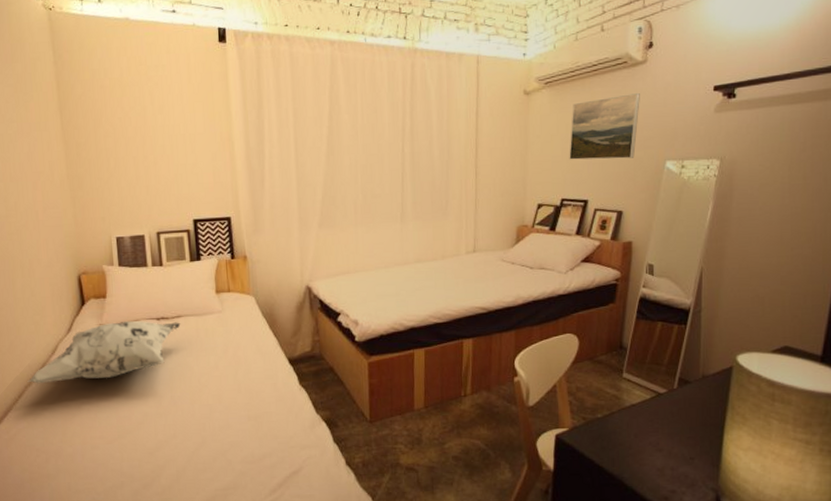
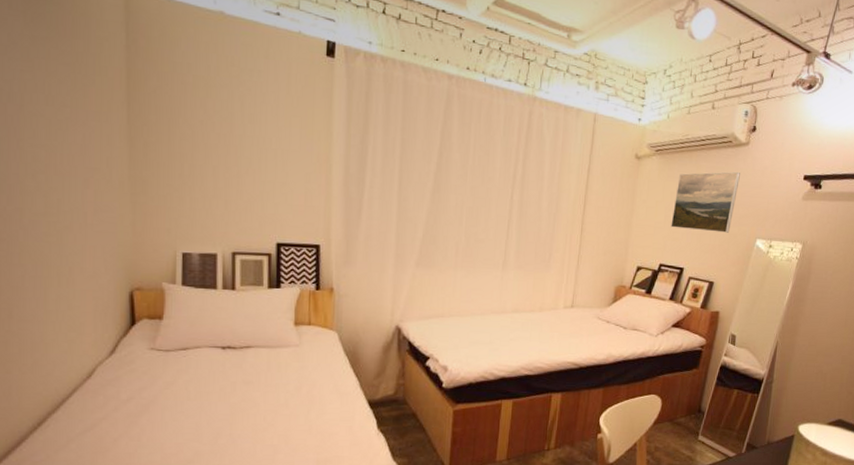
decorative pillow: present [27,320,181,384] -> none [52,347,250,411]

